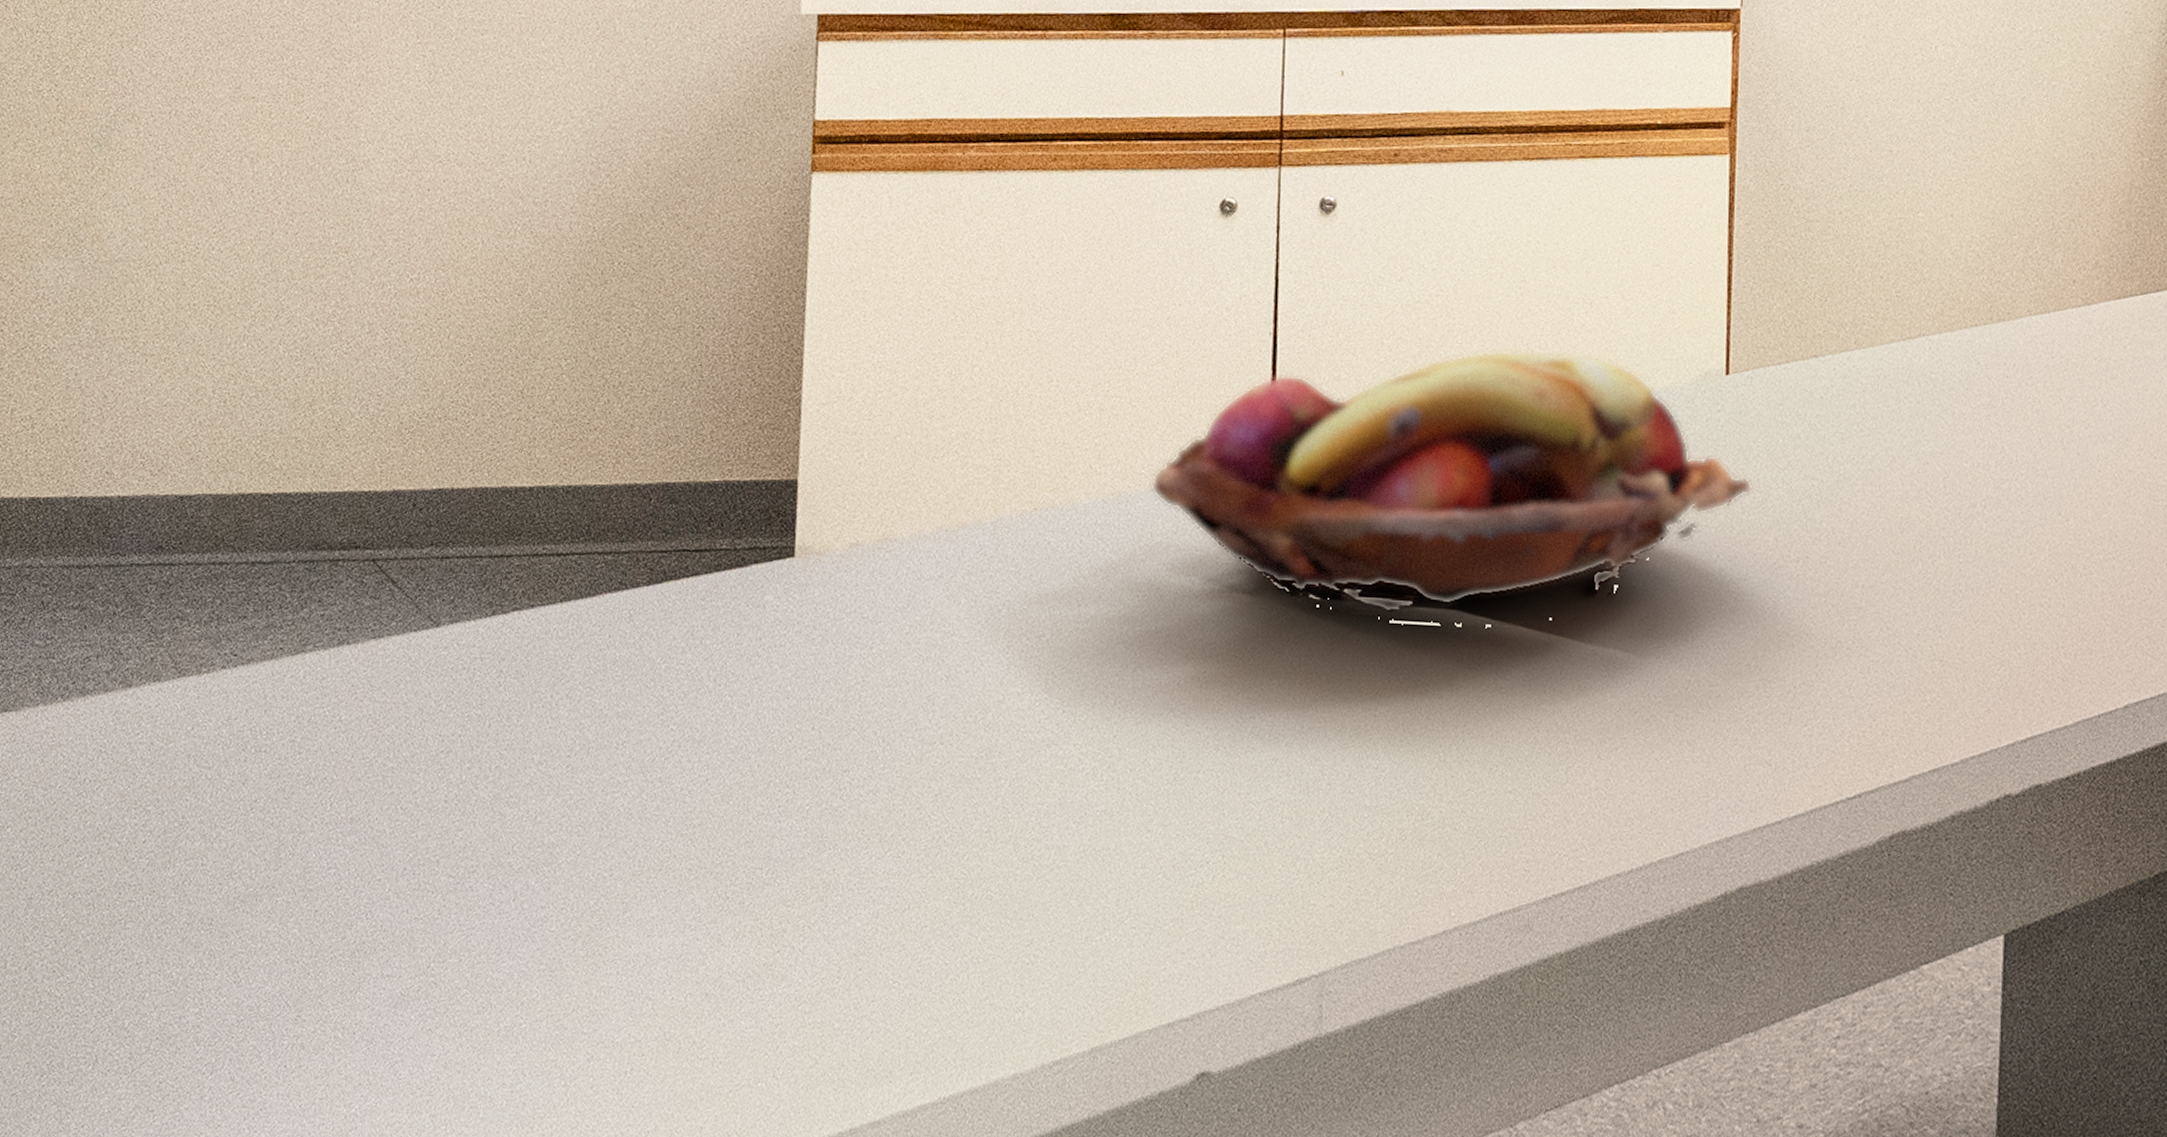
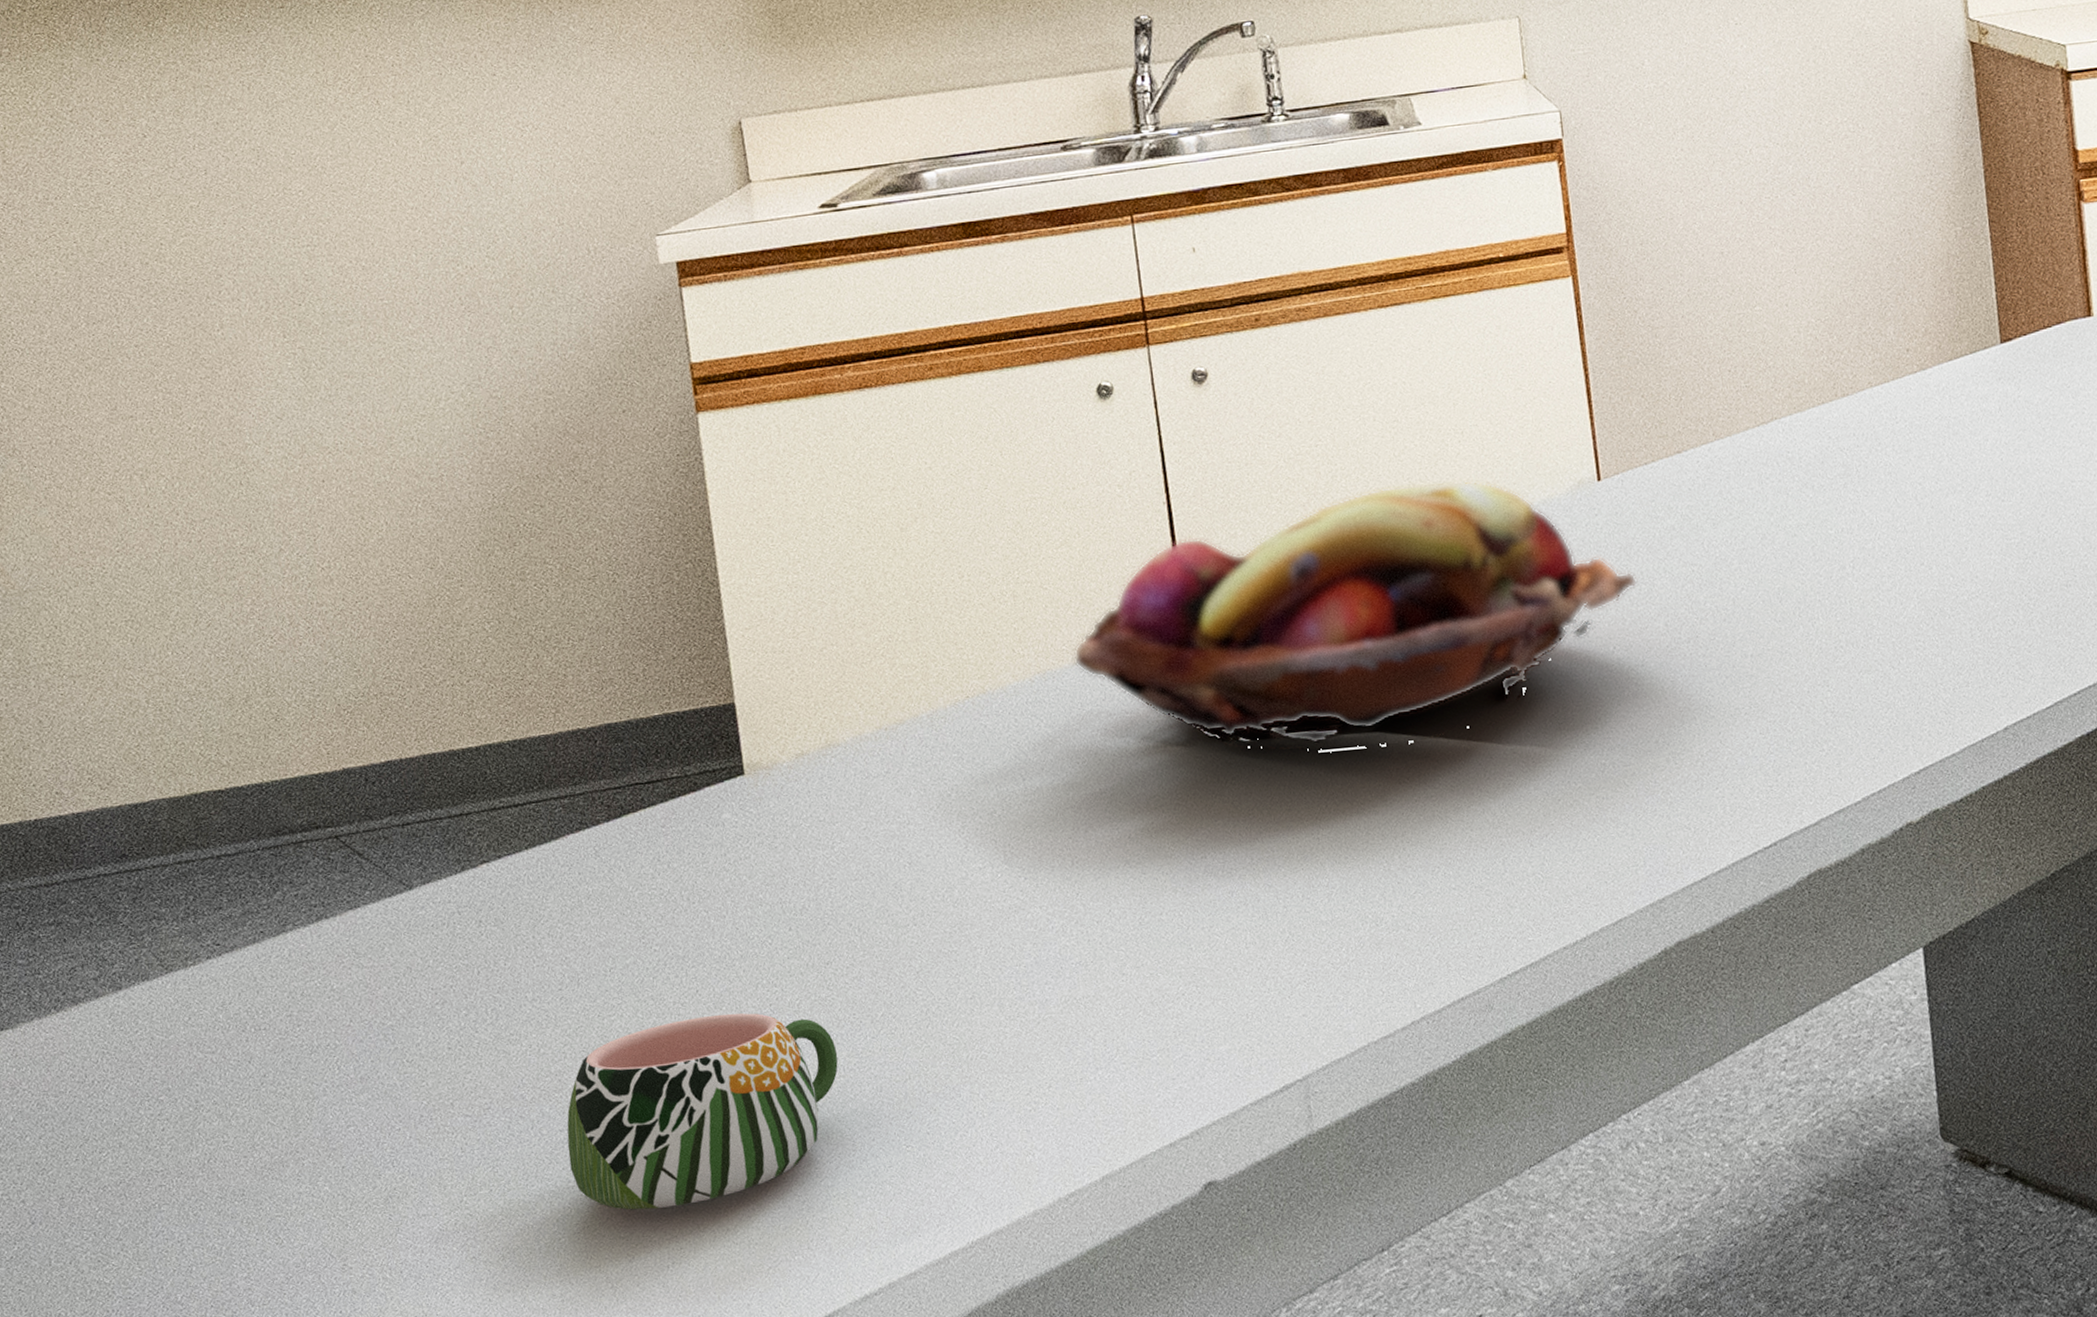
mug: none [545,808,839,1009] -> present [567,1013,838,1210]

